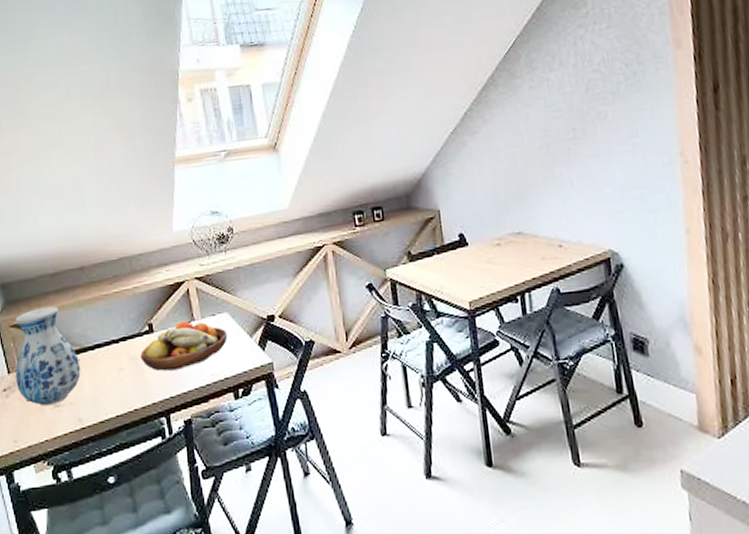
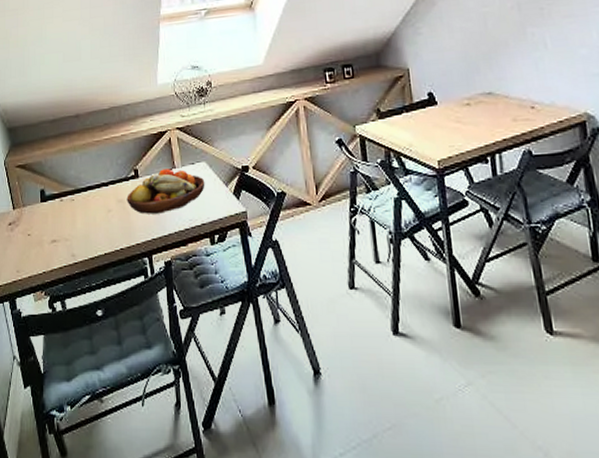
vase: present [15,306,81,407] -> none [19,150,75,241]

